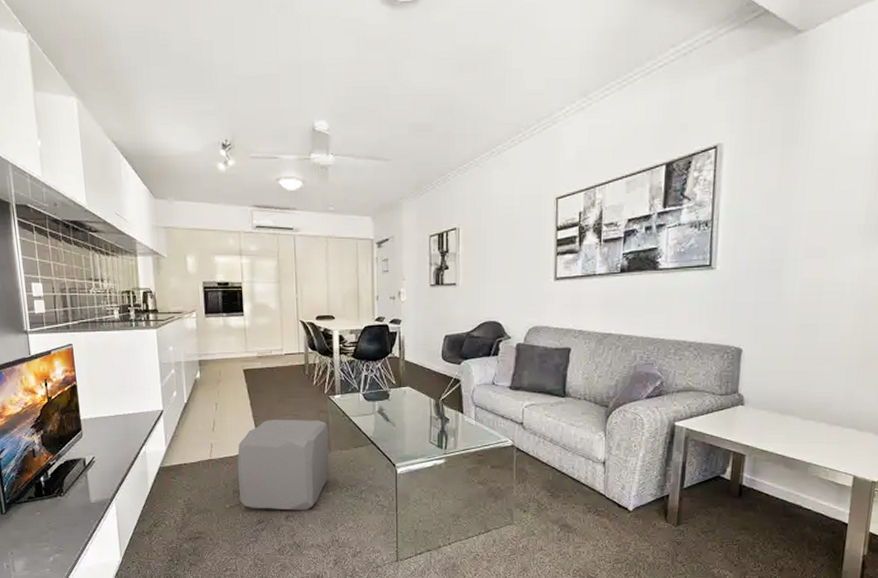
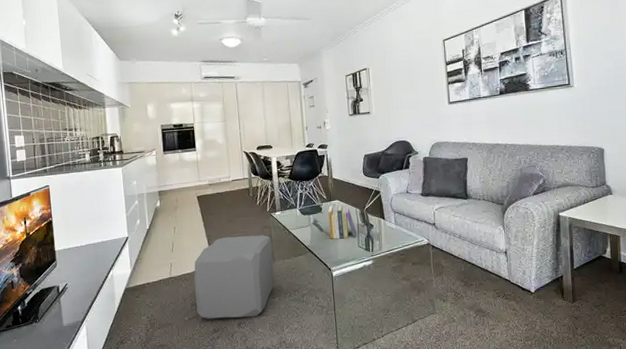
books: none [396,392,428,432] -> present [328,205,356,239]

